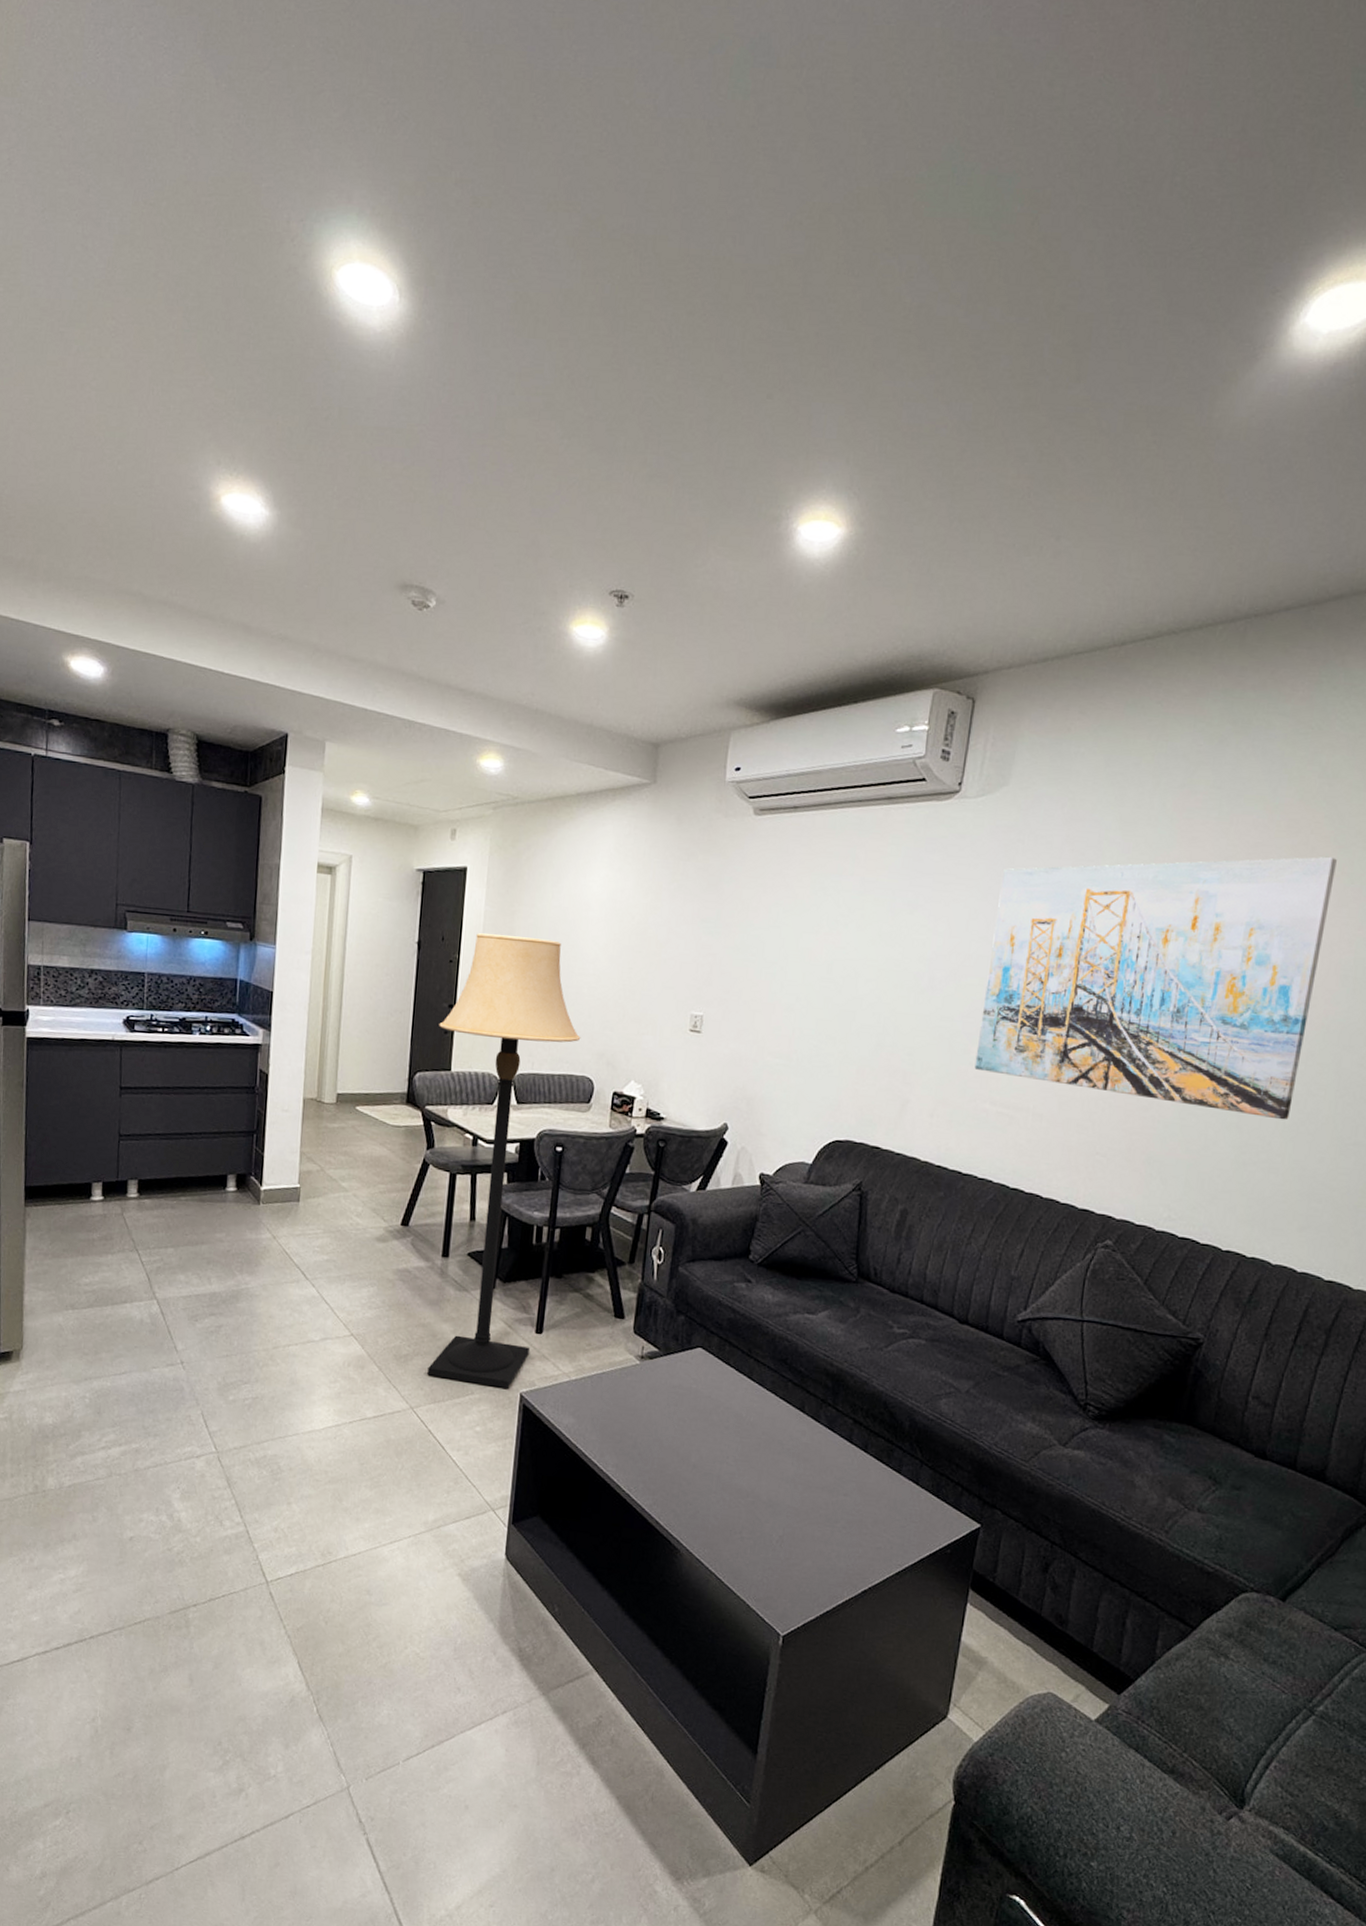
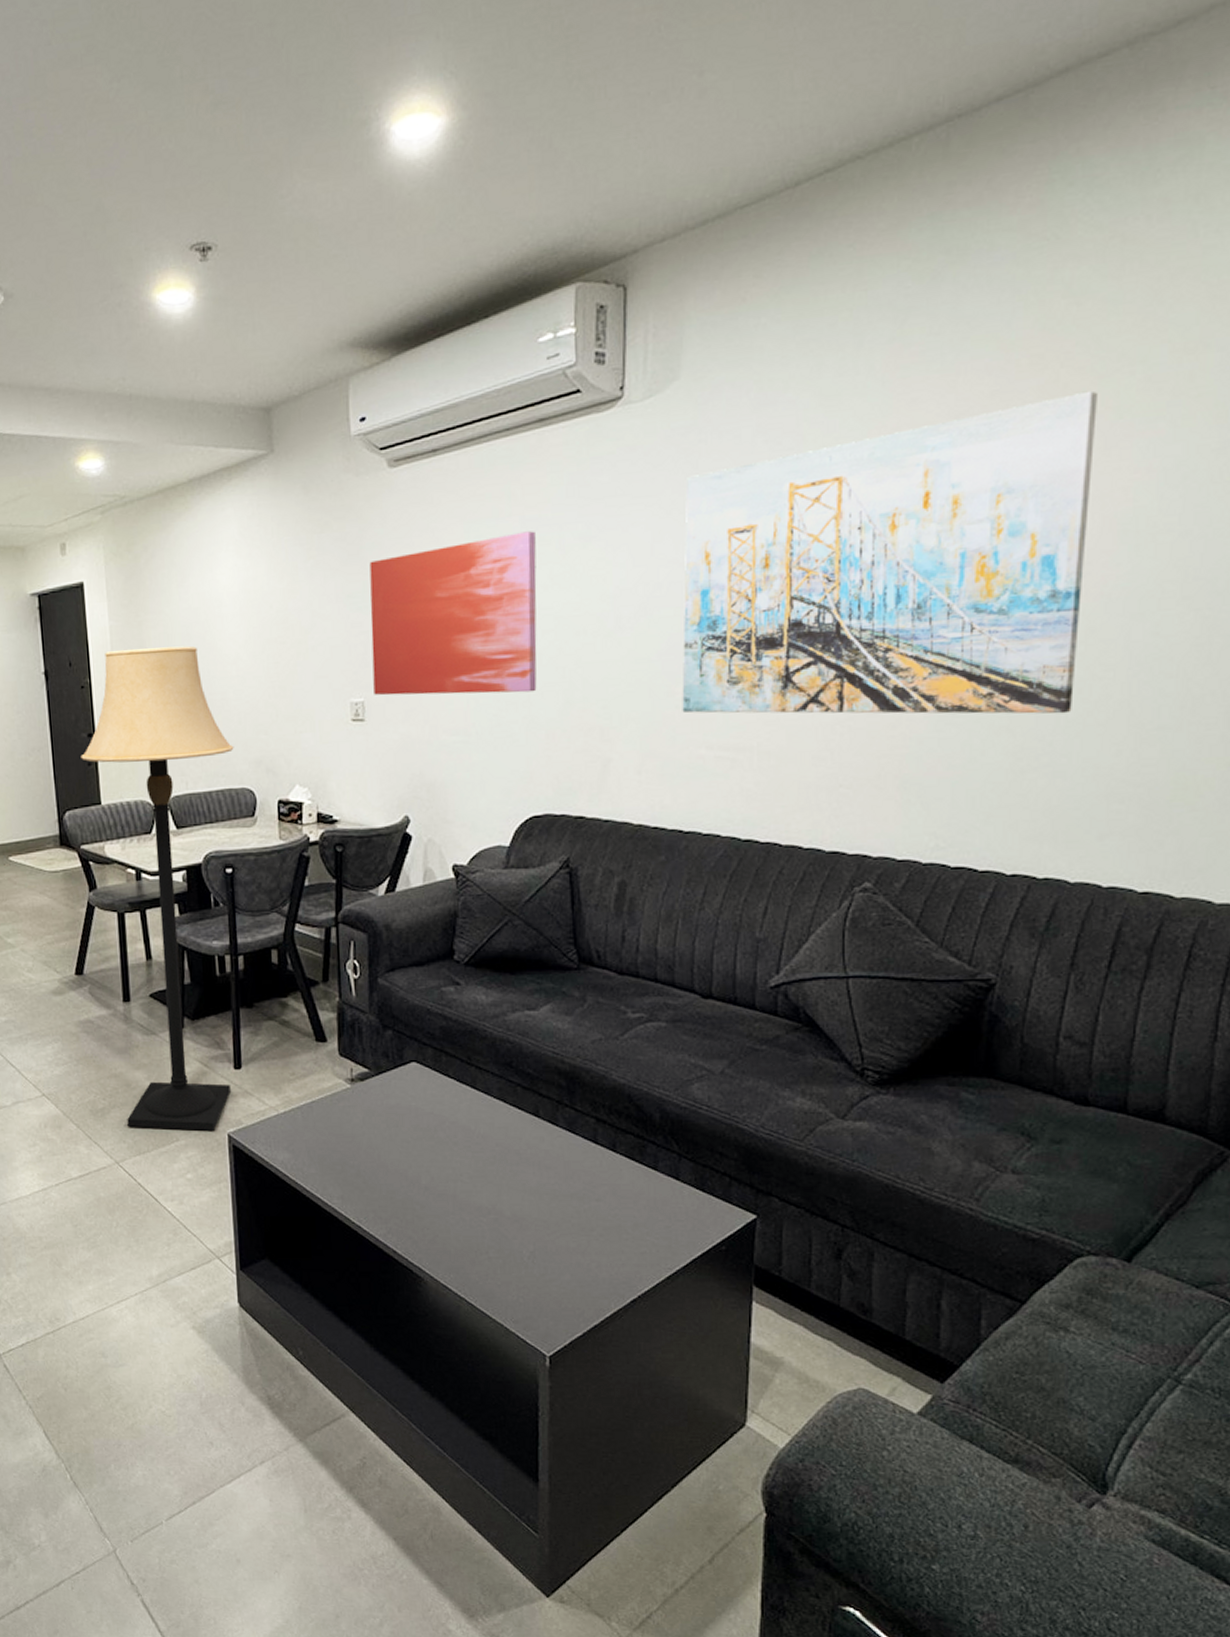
wall art: none [713,890,872,1031] -> present [369,531,537,696]

